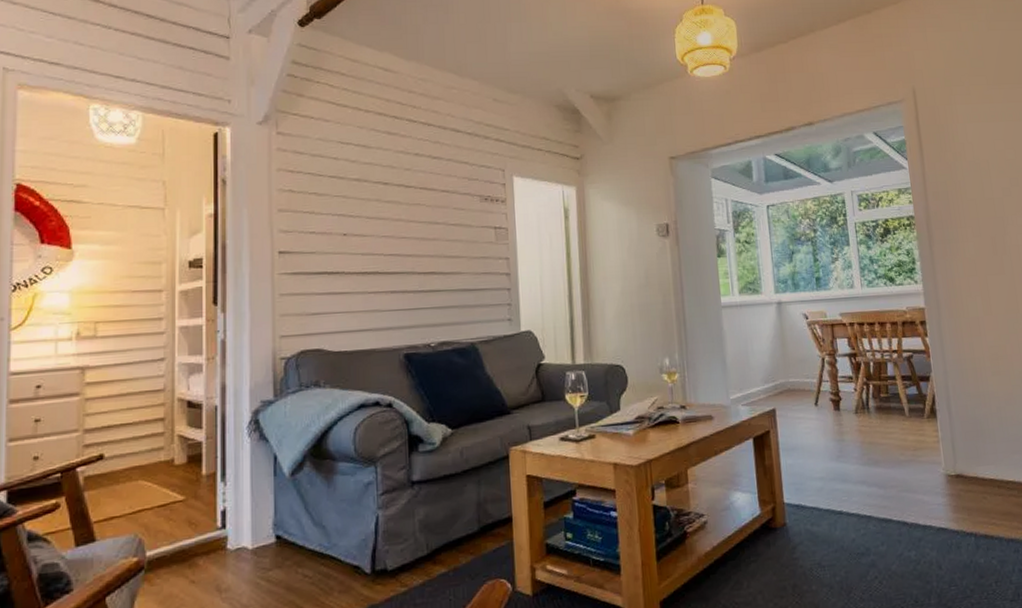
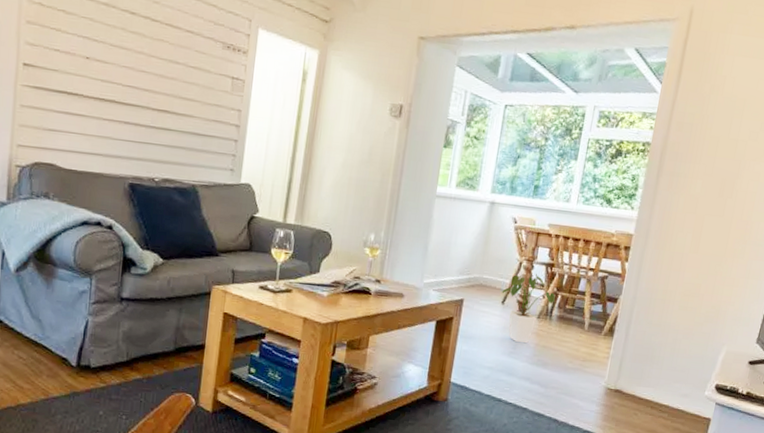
house plant: none [812,366,867,445] -> present [502,273,555,344]

